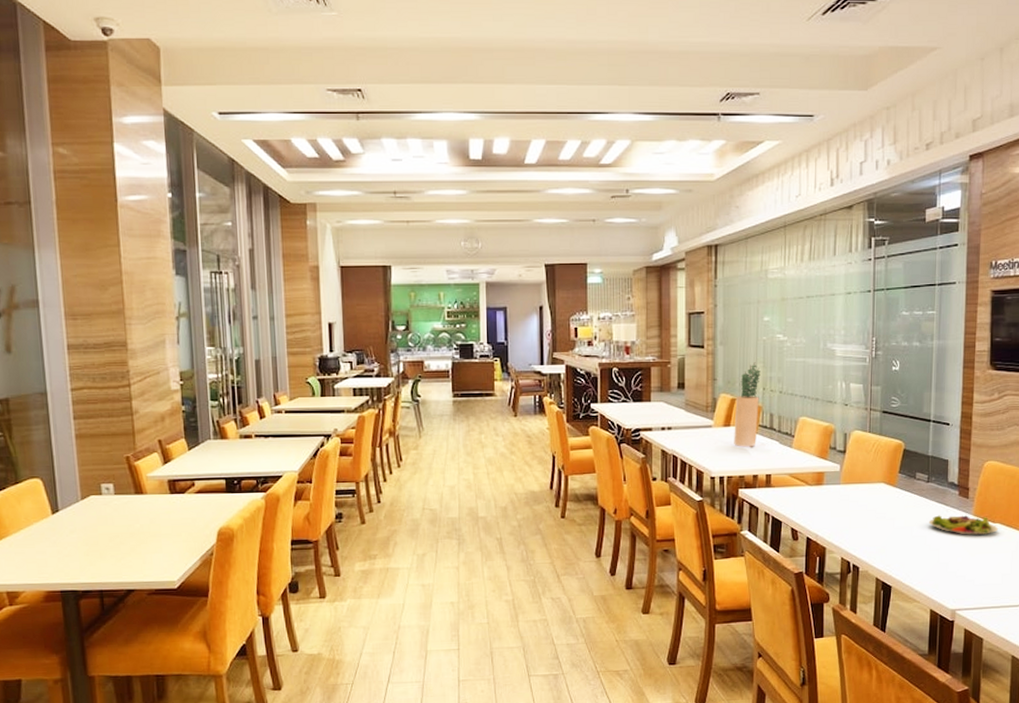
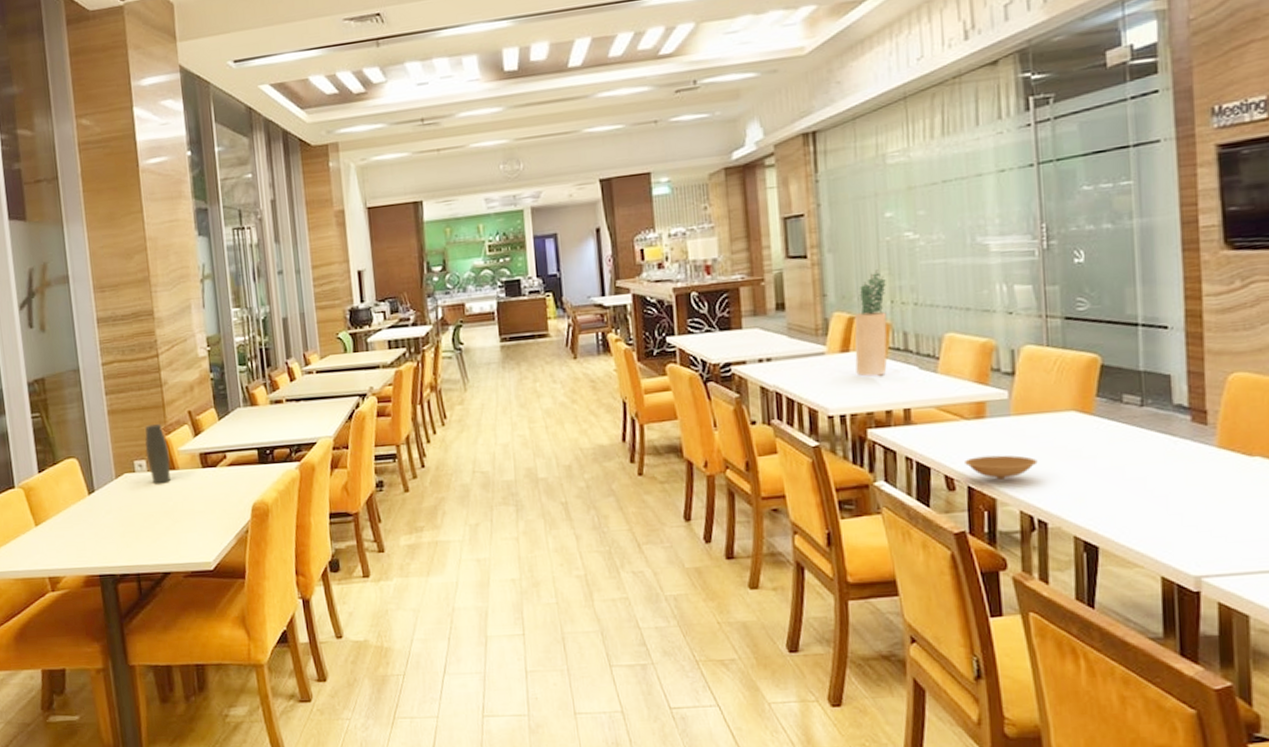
vase: none [113,451,138,508] -> present [145,424,171,486]
dish: none [806,514,856,533] -> present [965,455,1038,480]
salad plate: present [929,515,999,535] -> none [1148,448,1260,475]

